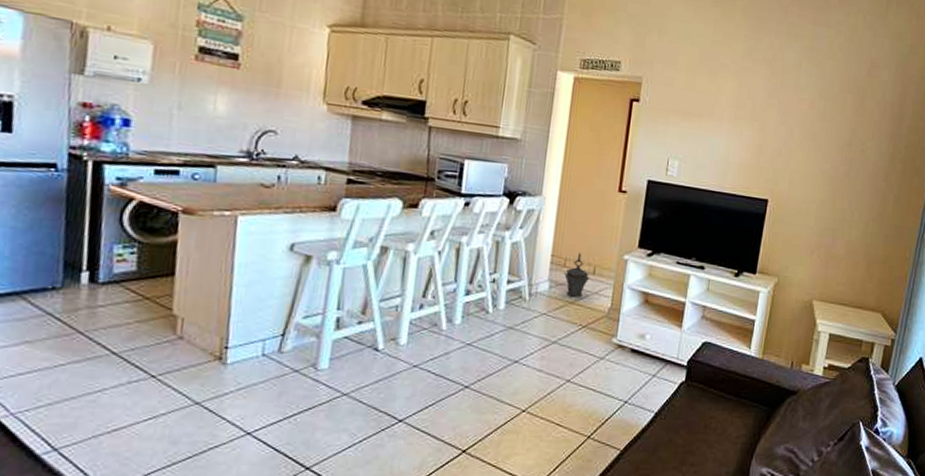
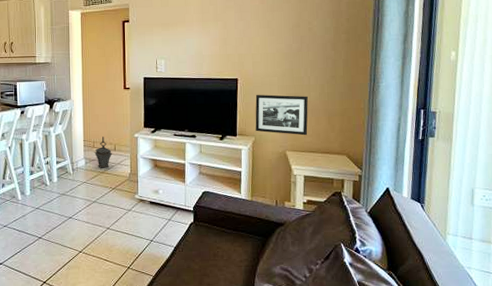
picture frame: none [780,224,848,283] -> present [255,95,308,136]

